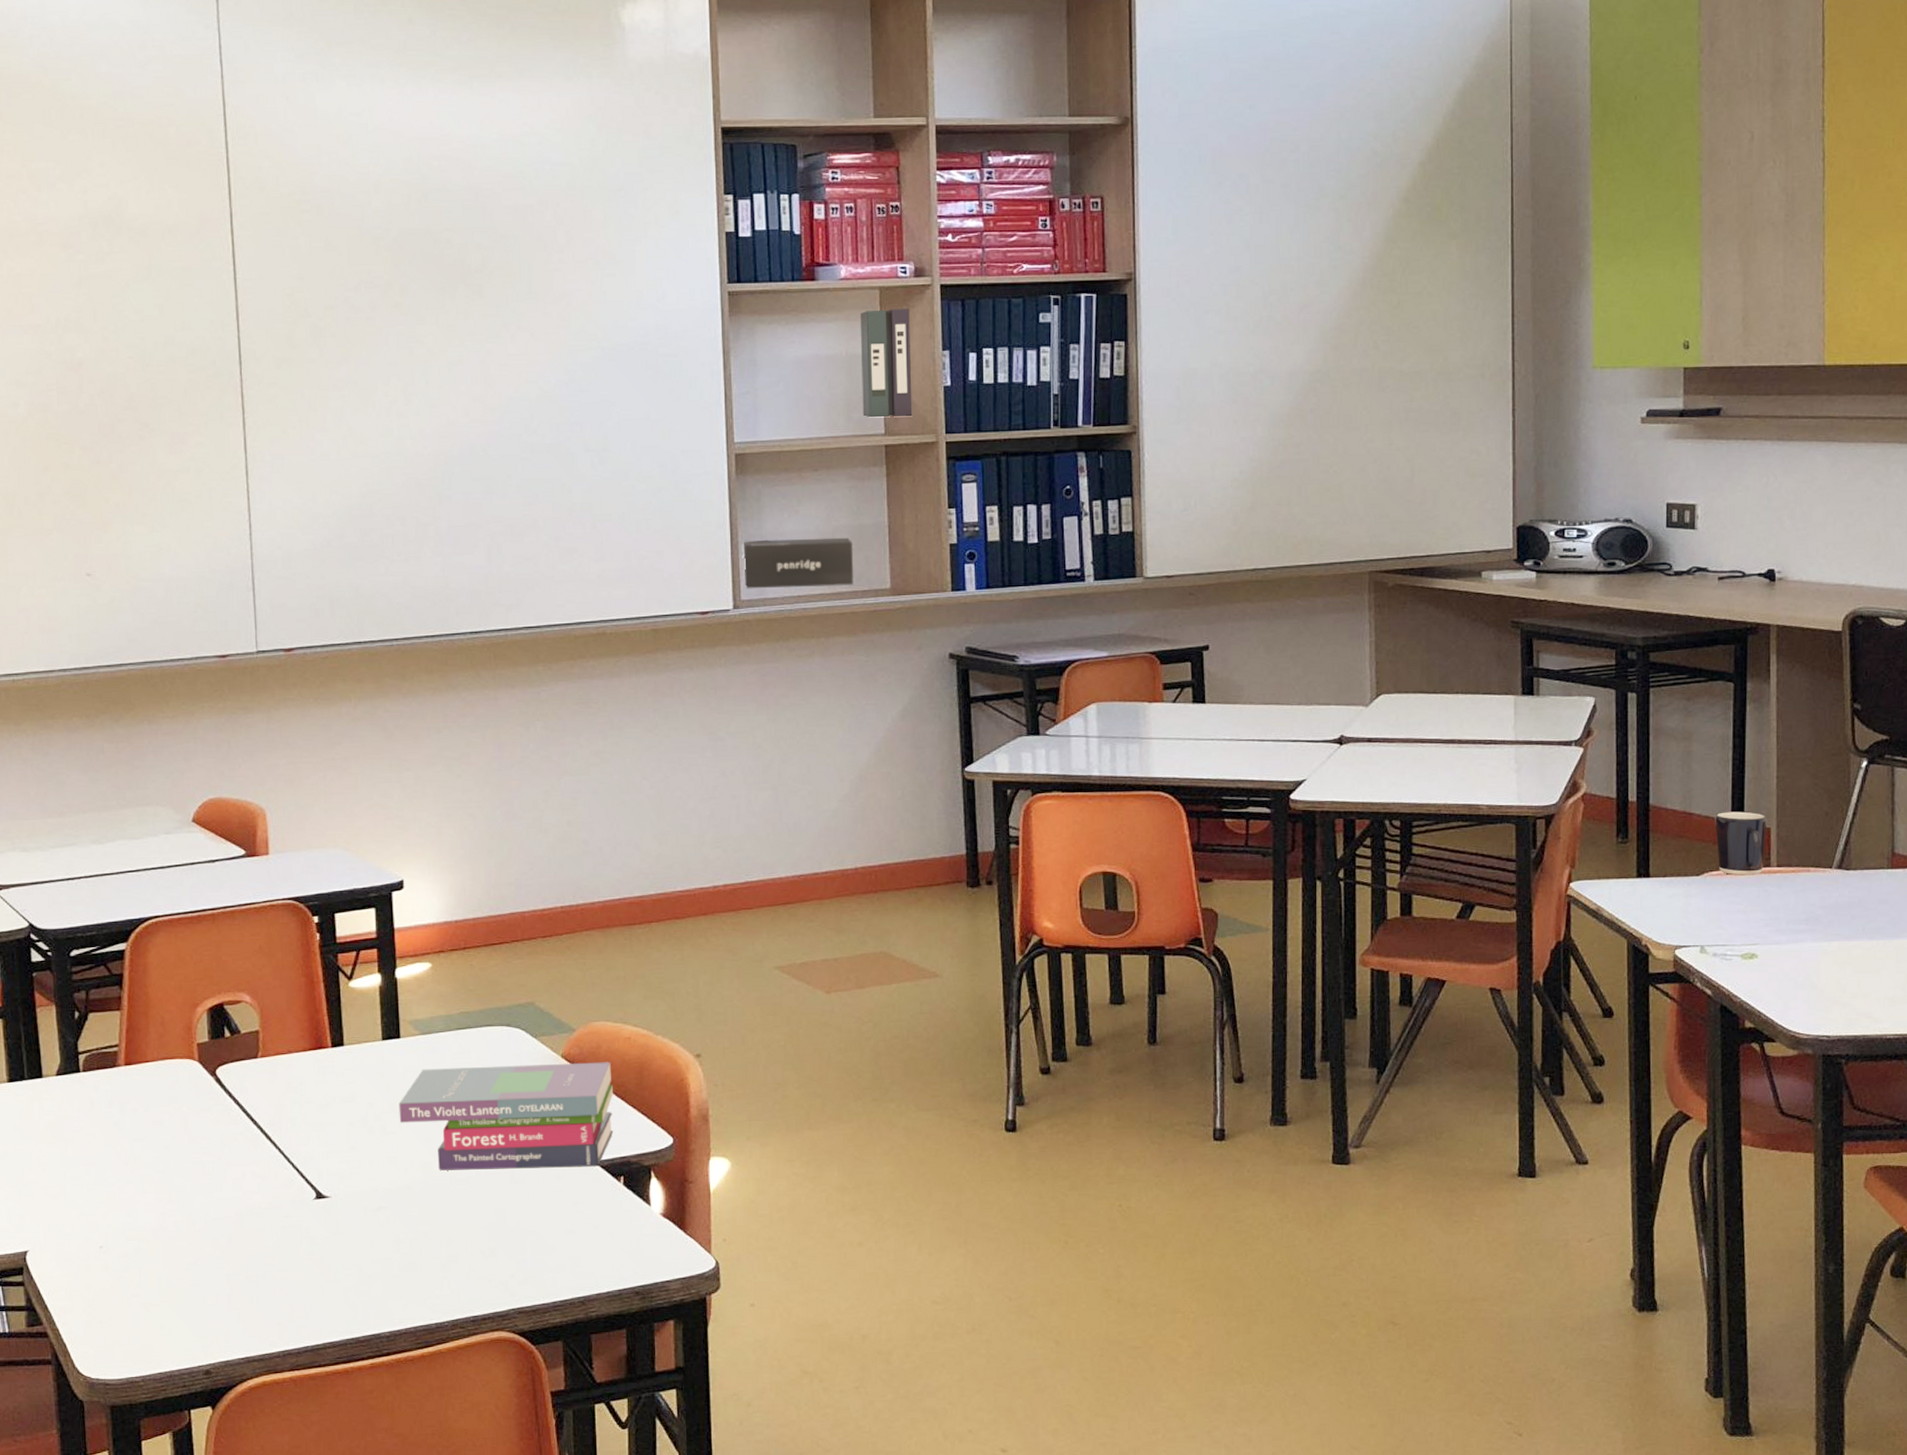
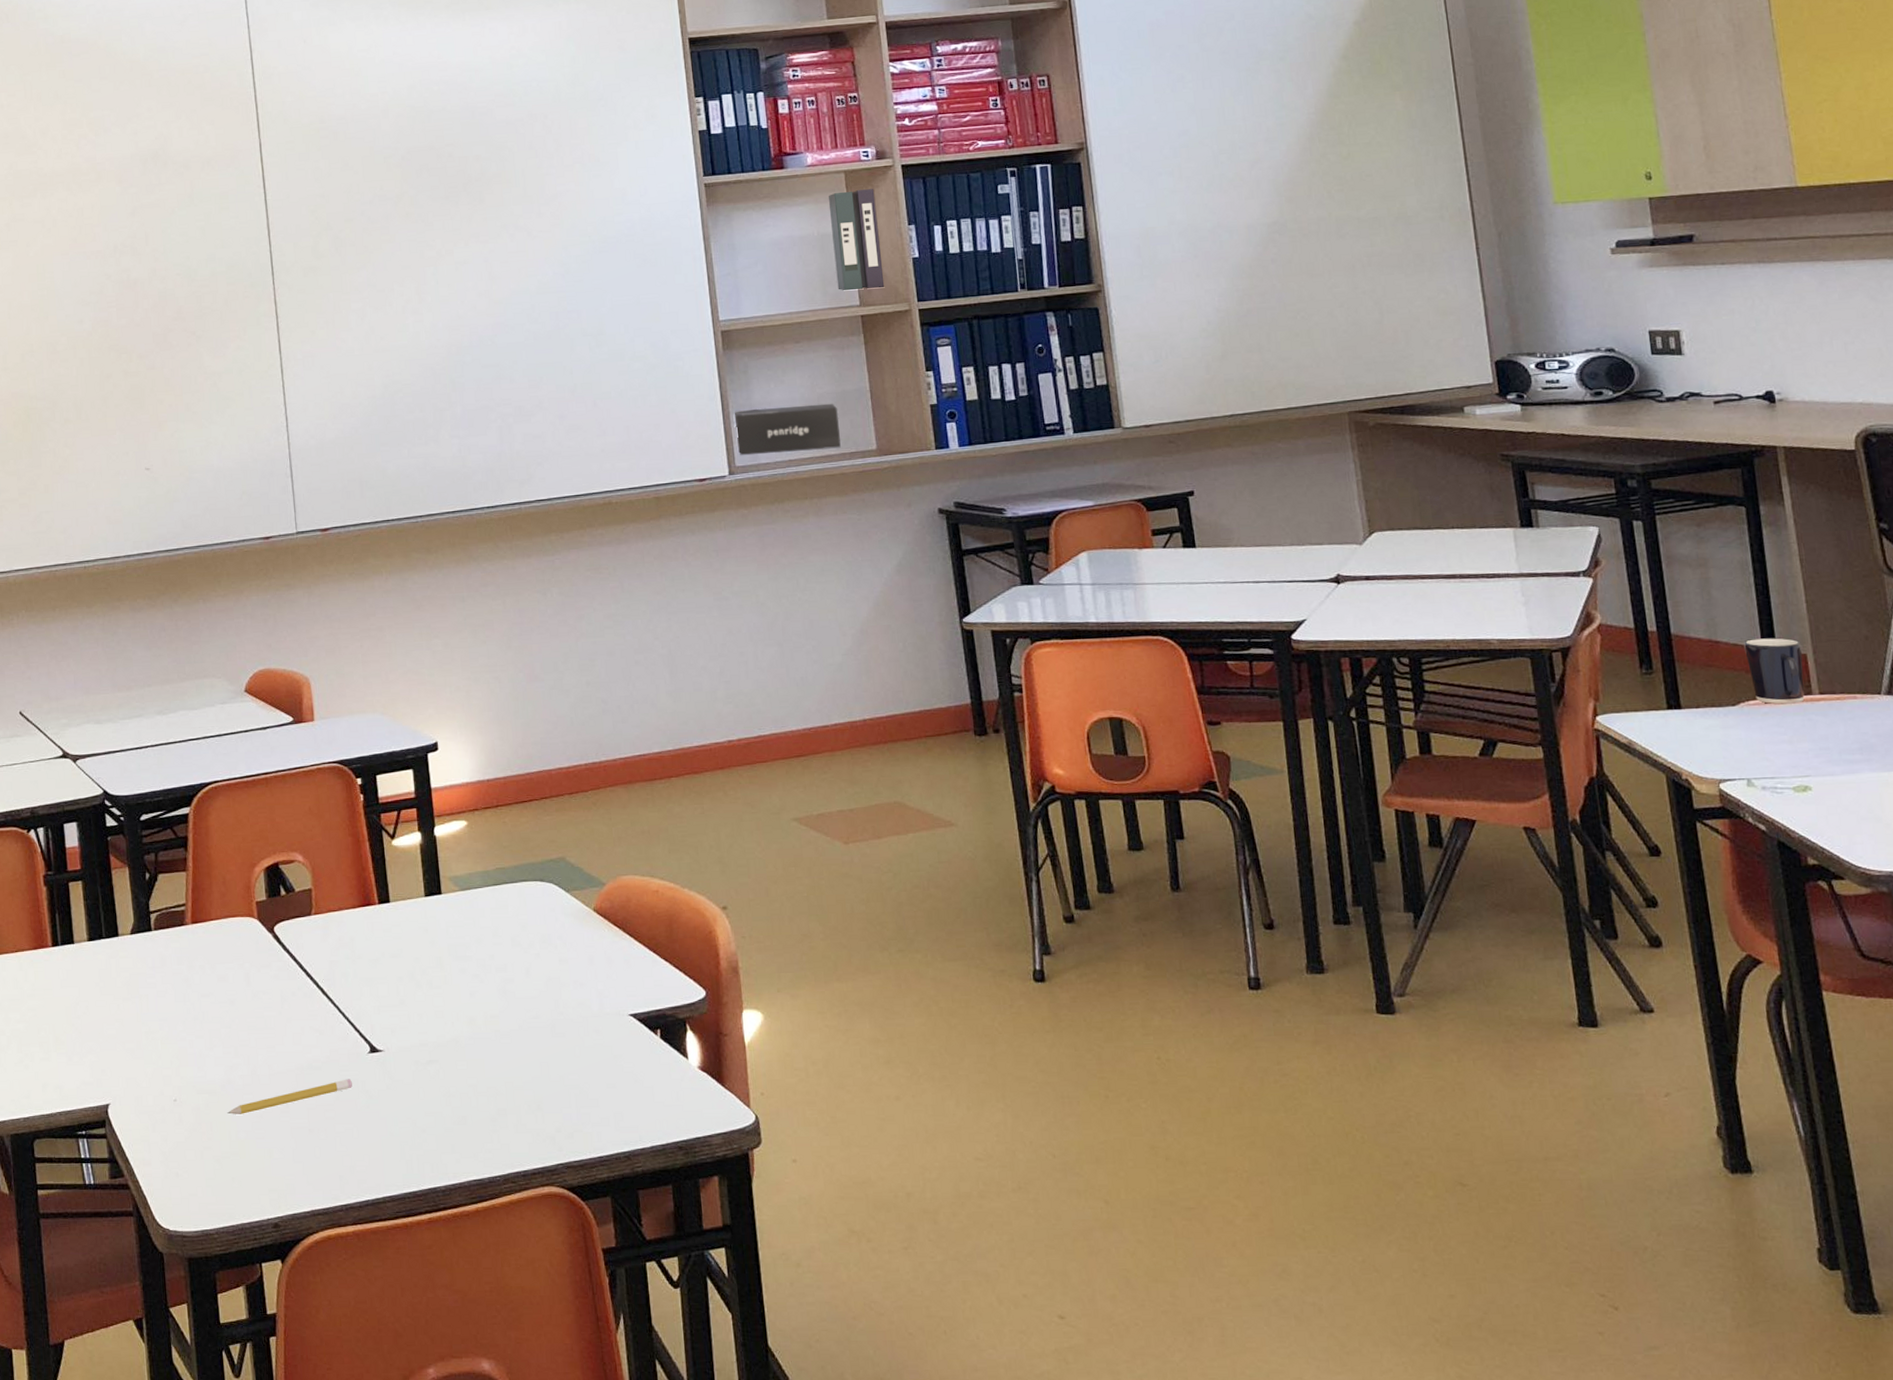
pencil: none [158,1225,295,1261] -> present [227,1079,352,1115]
books: present [398,1062,614,1171] -> none [443,915,648,1024]

